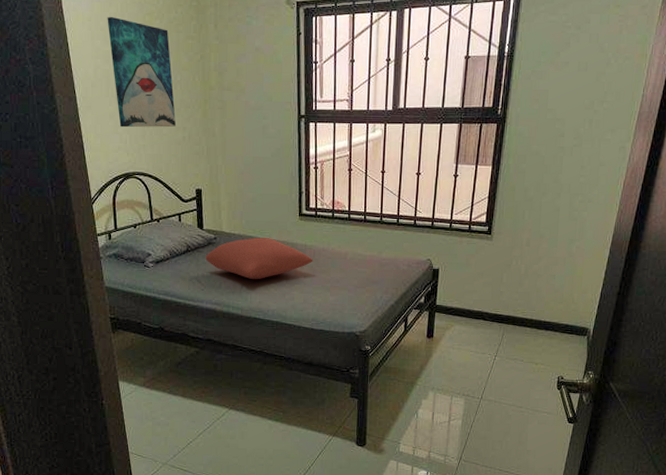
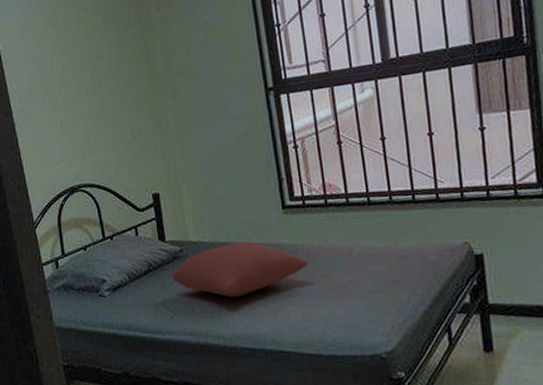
wall art: present [107,16,177,128] -> none [40,19,124,137]

